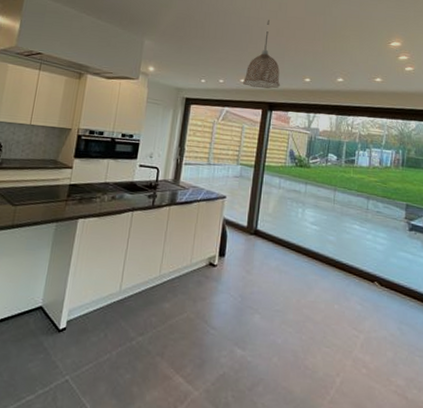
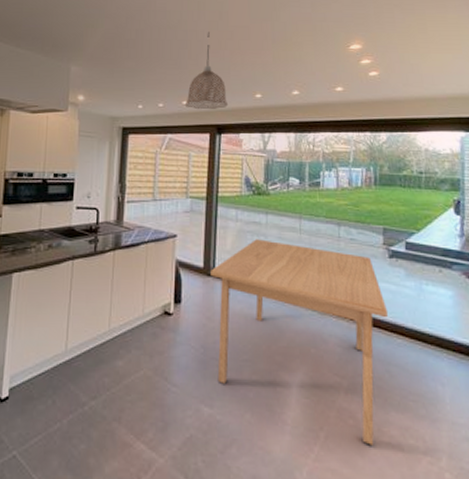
table: none [251,205,405,394] -> present [211,239,389,447]

